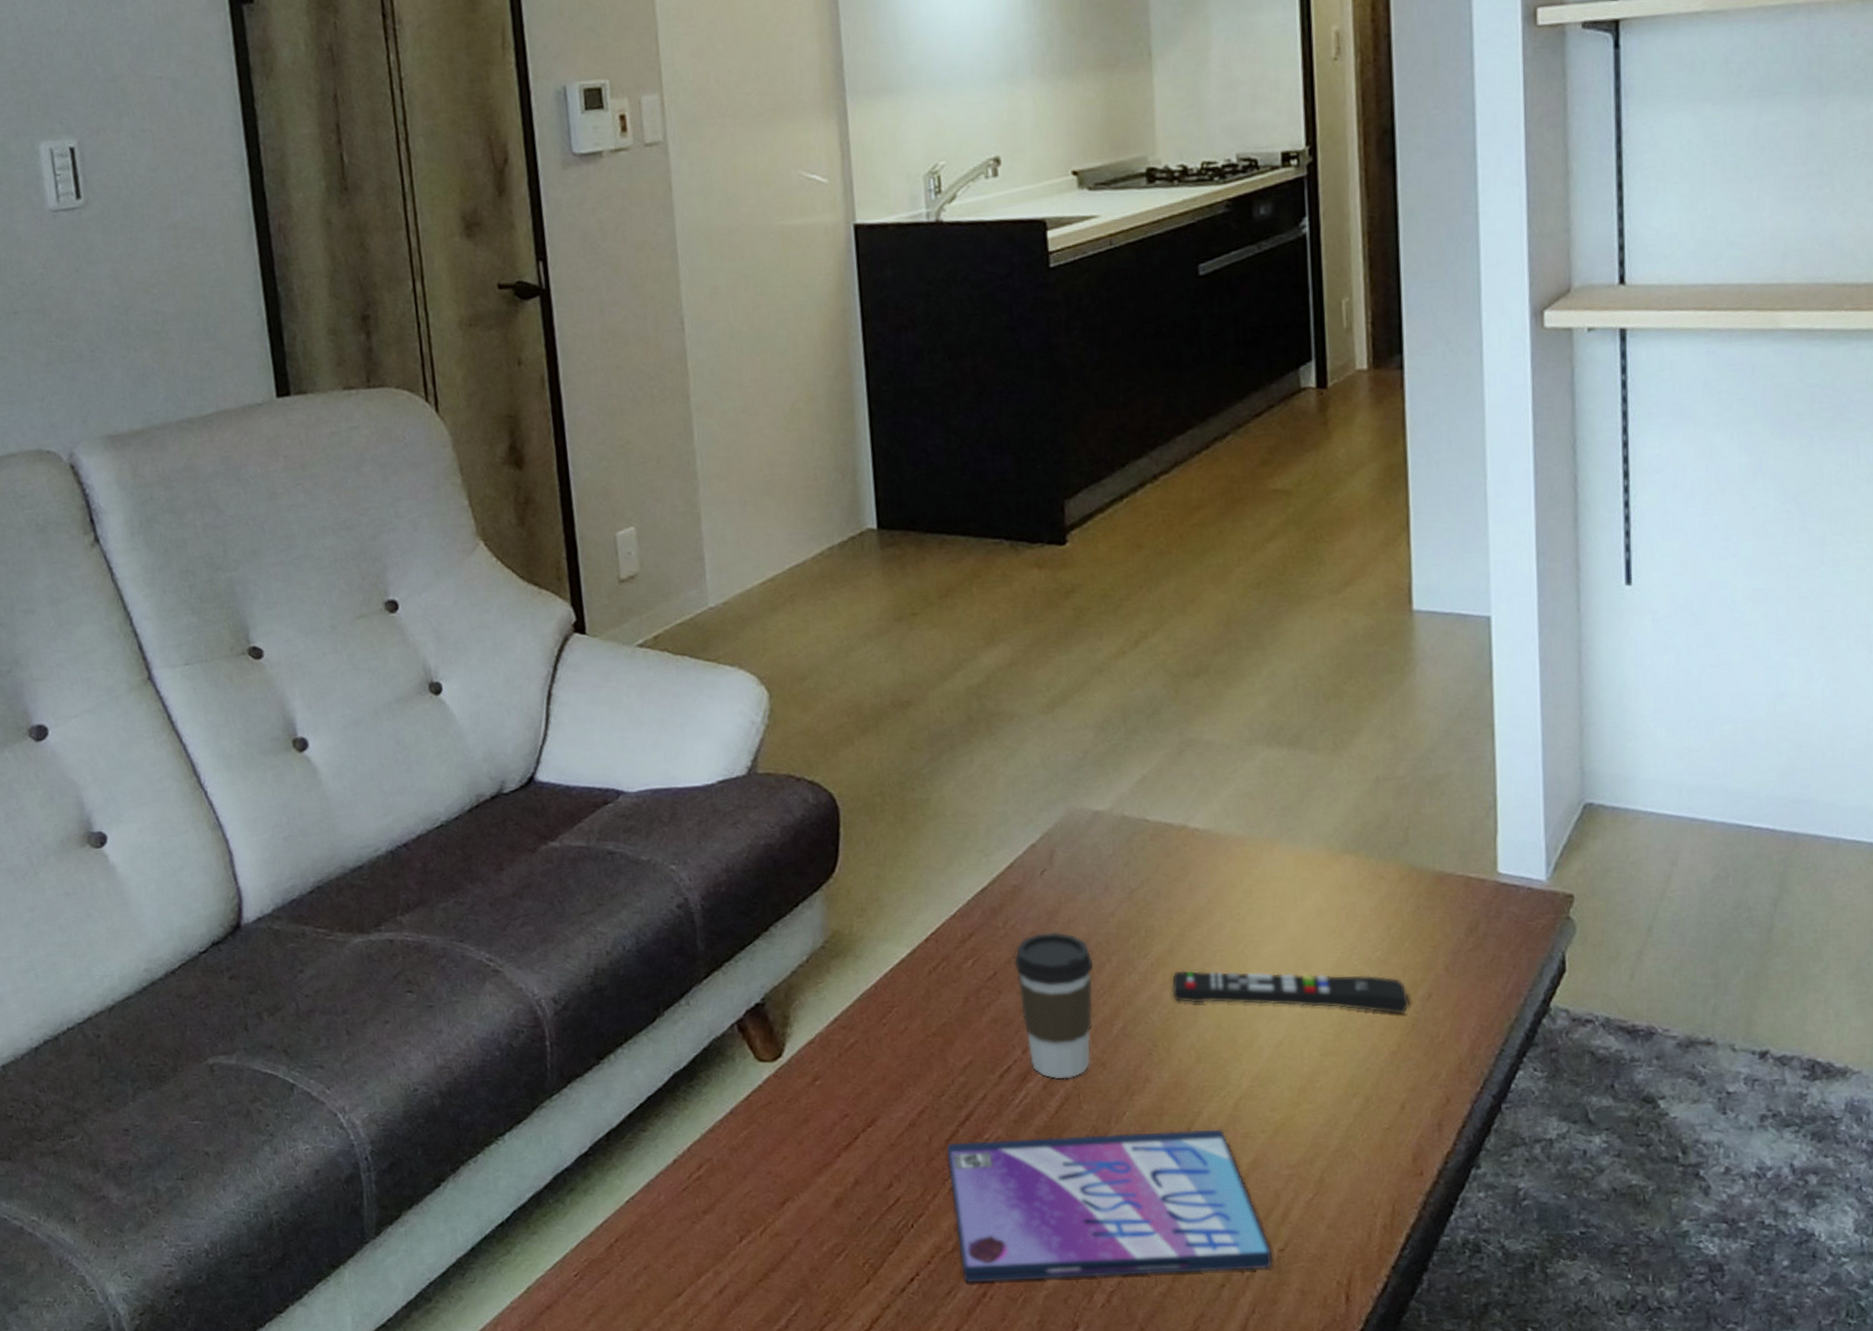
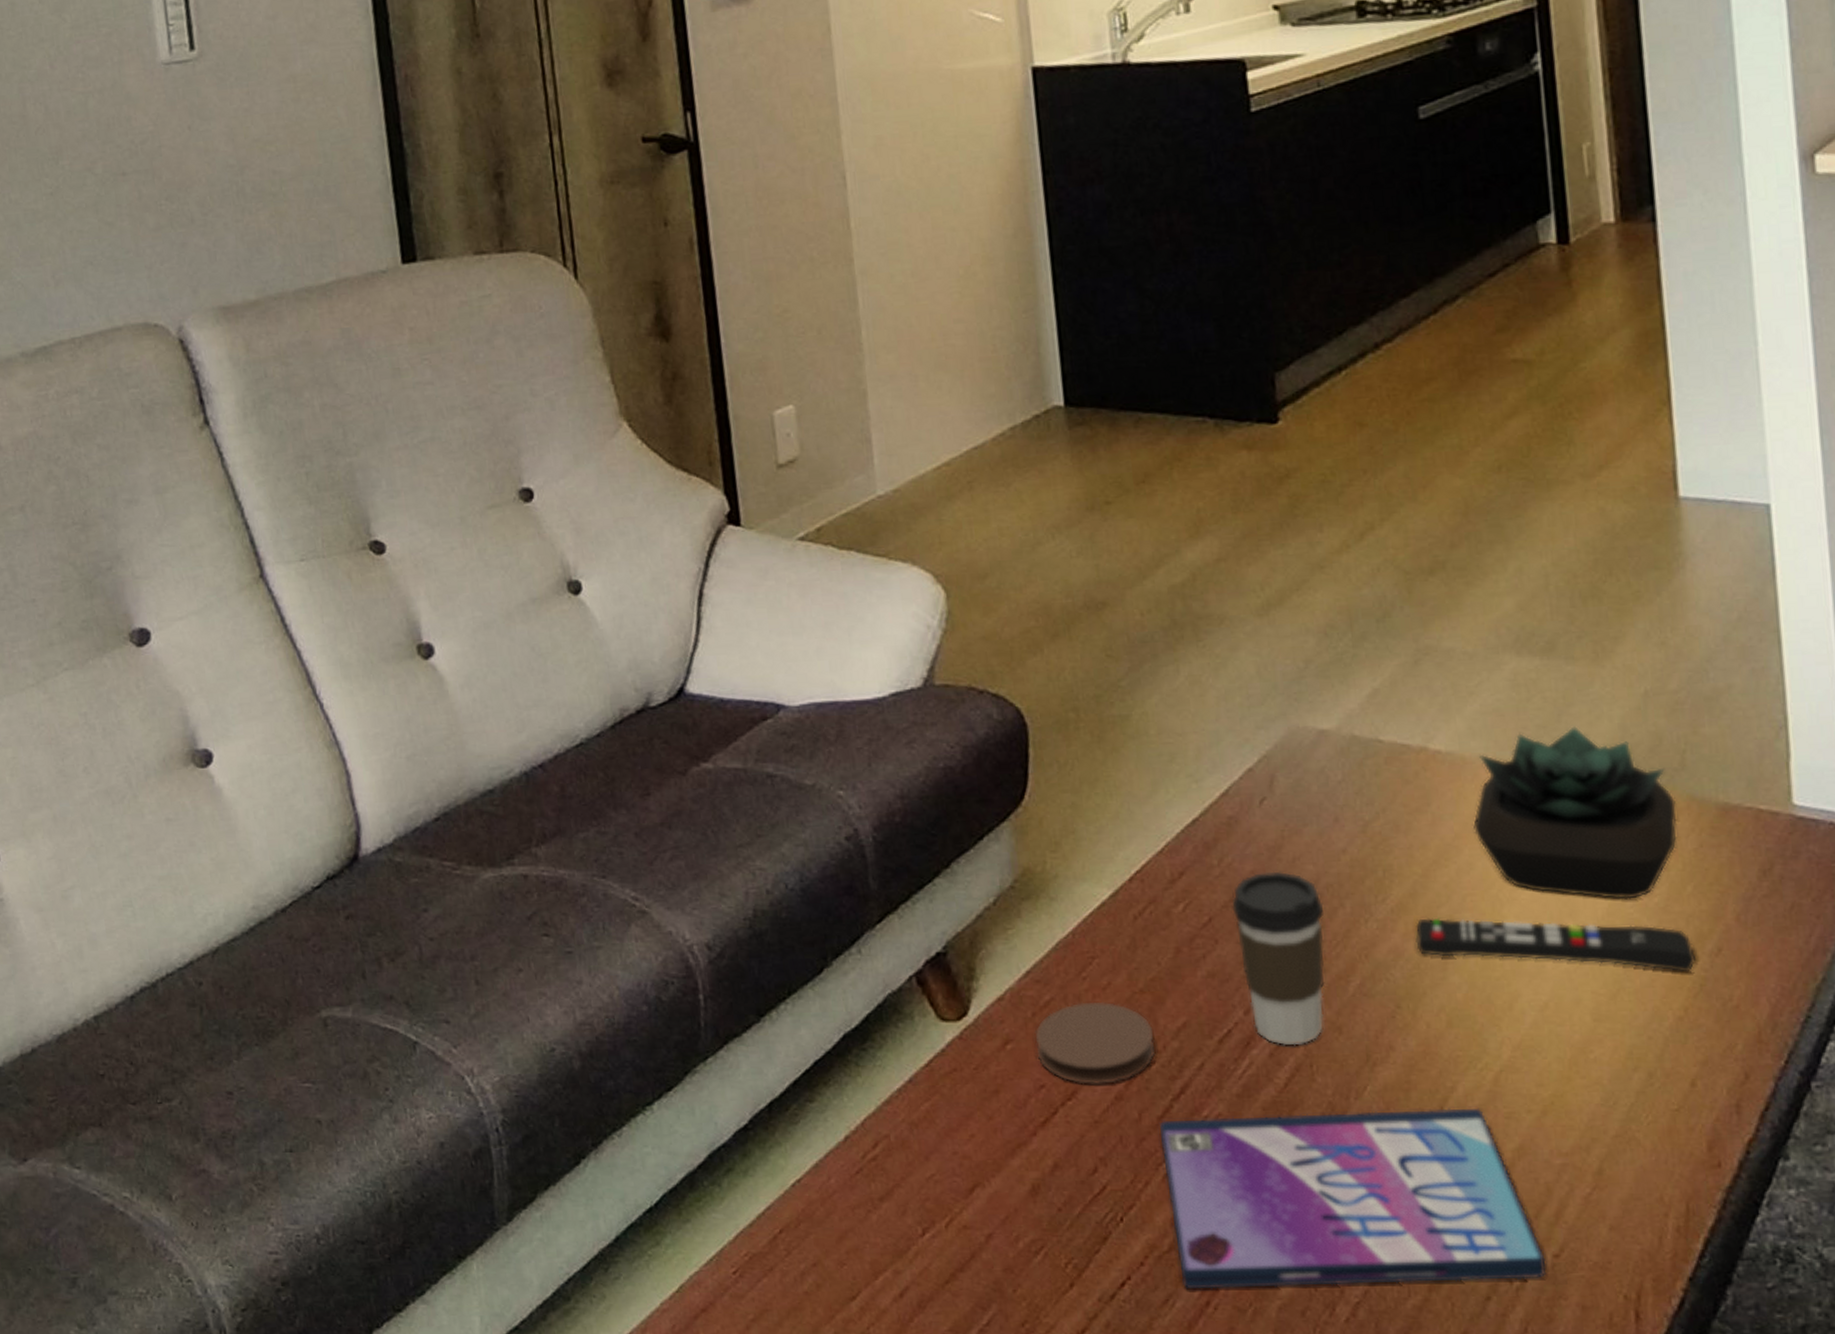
coaster: none [840,1043,945,1114] -> present [1034,1001,1156,1084]
succulent plant: none [1224,807,1399,954] -> present [1473,726,1677,900]

